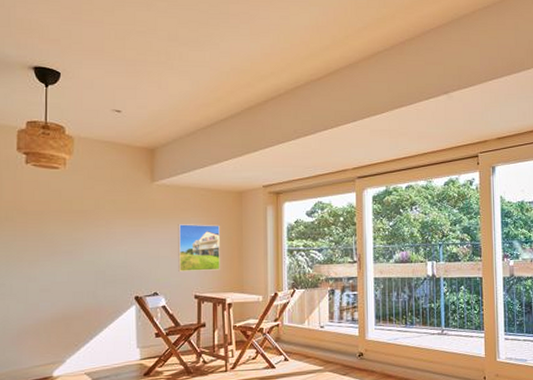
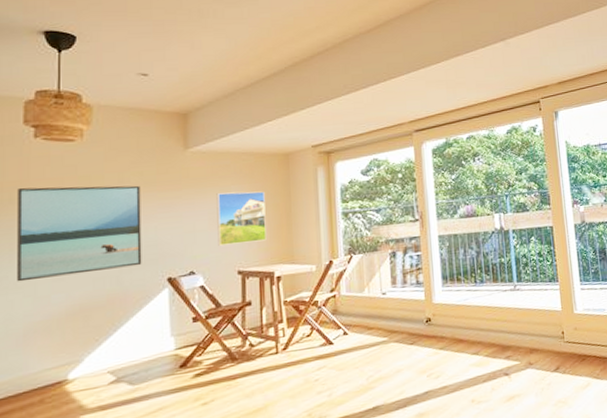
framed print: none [12,207,114,290] -> present [17,185,142,282]

